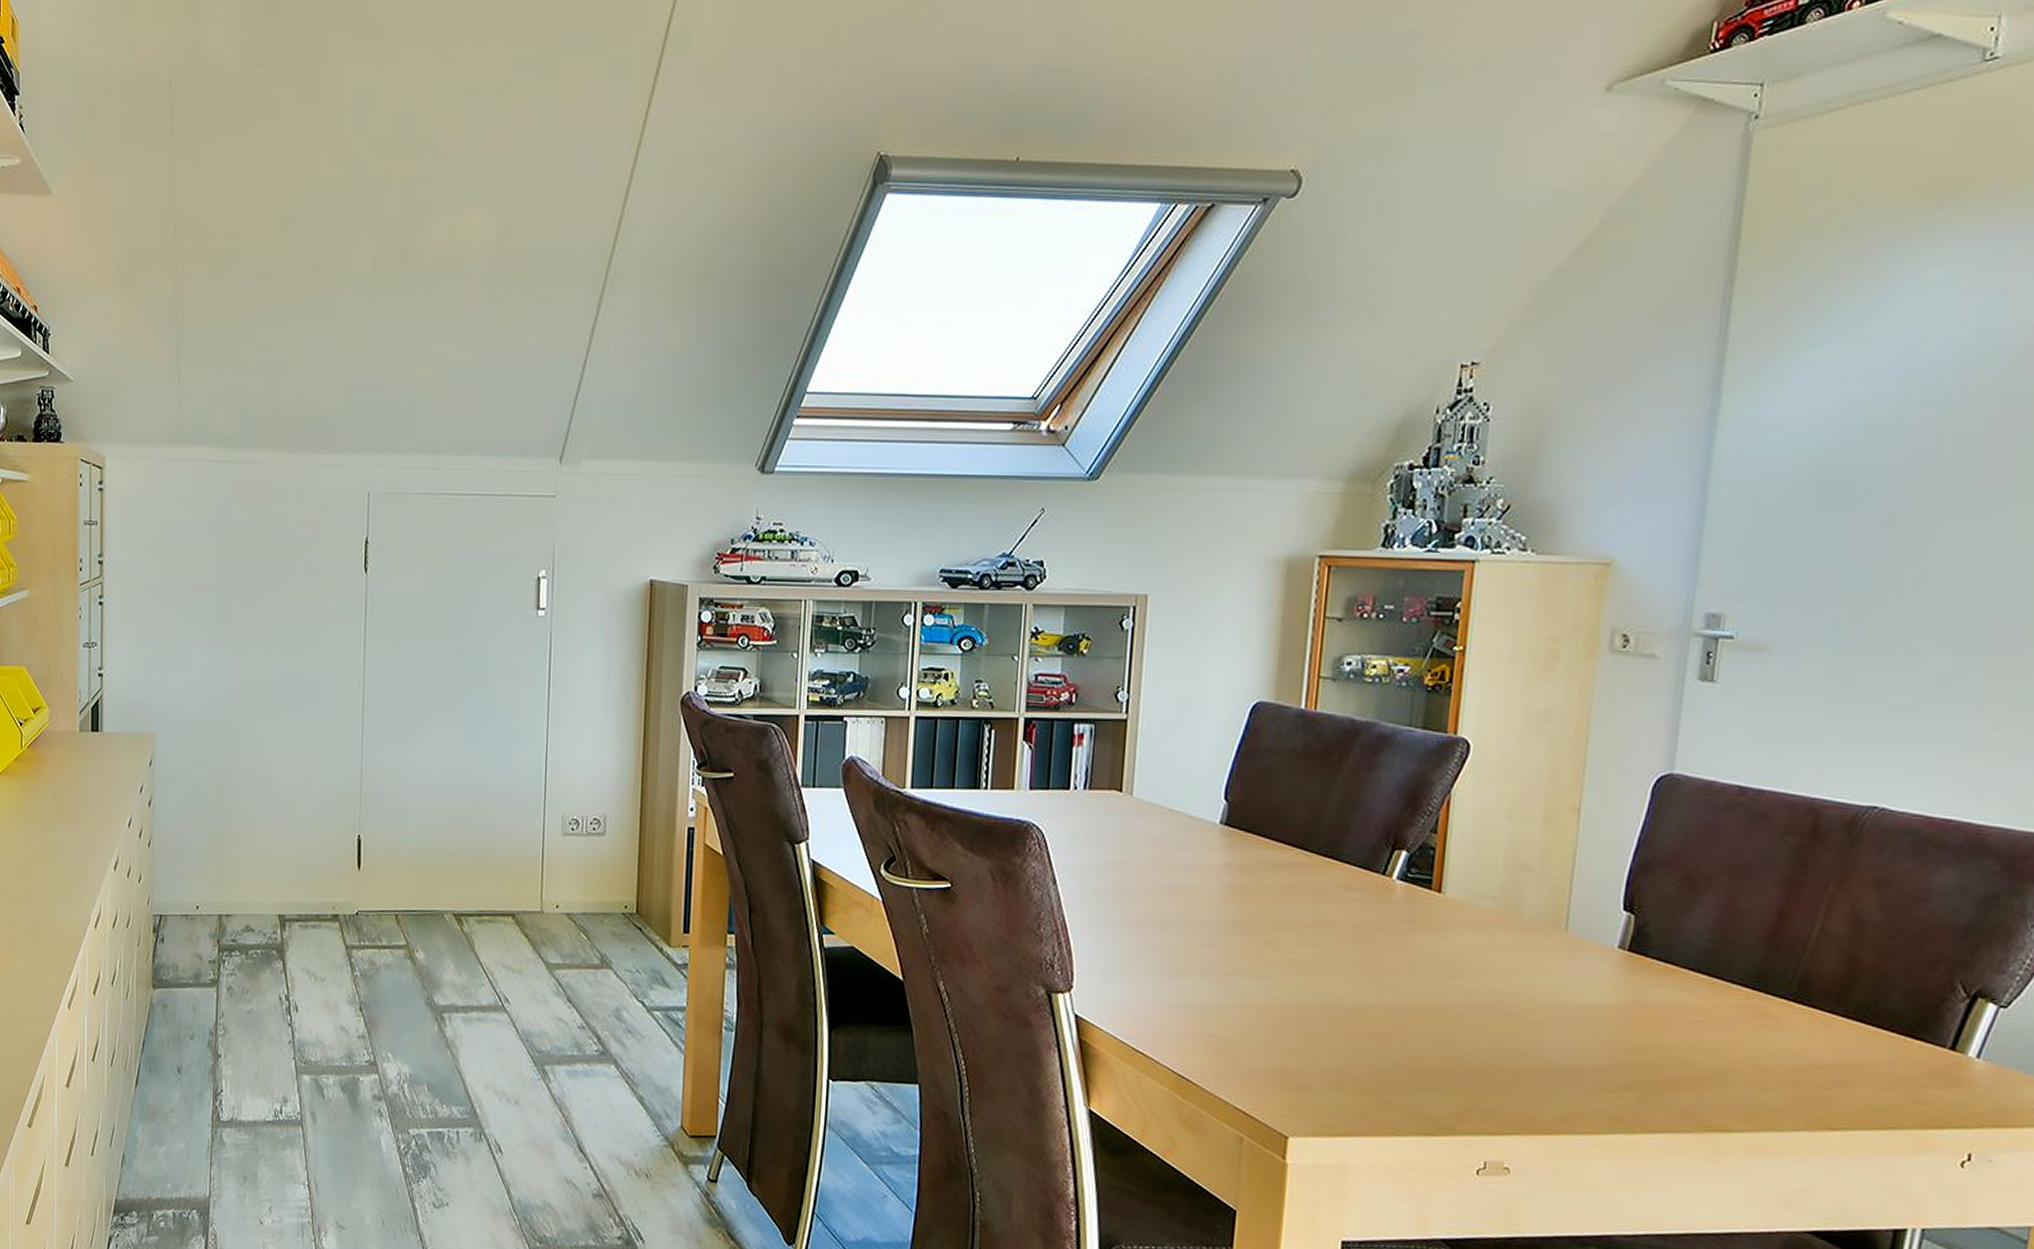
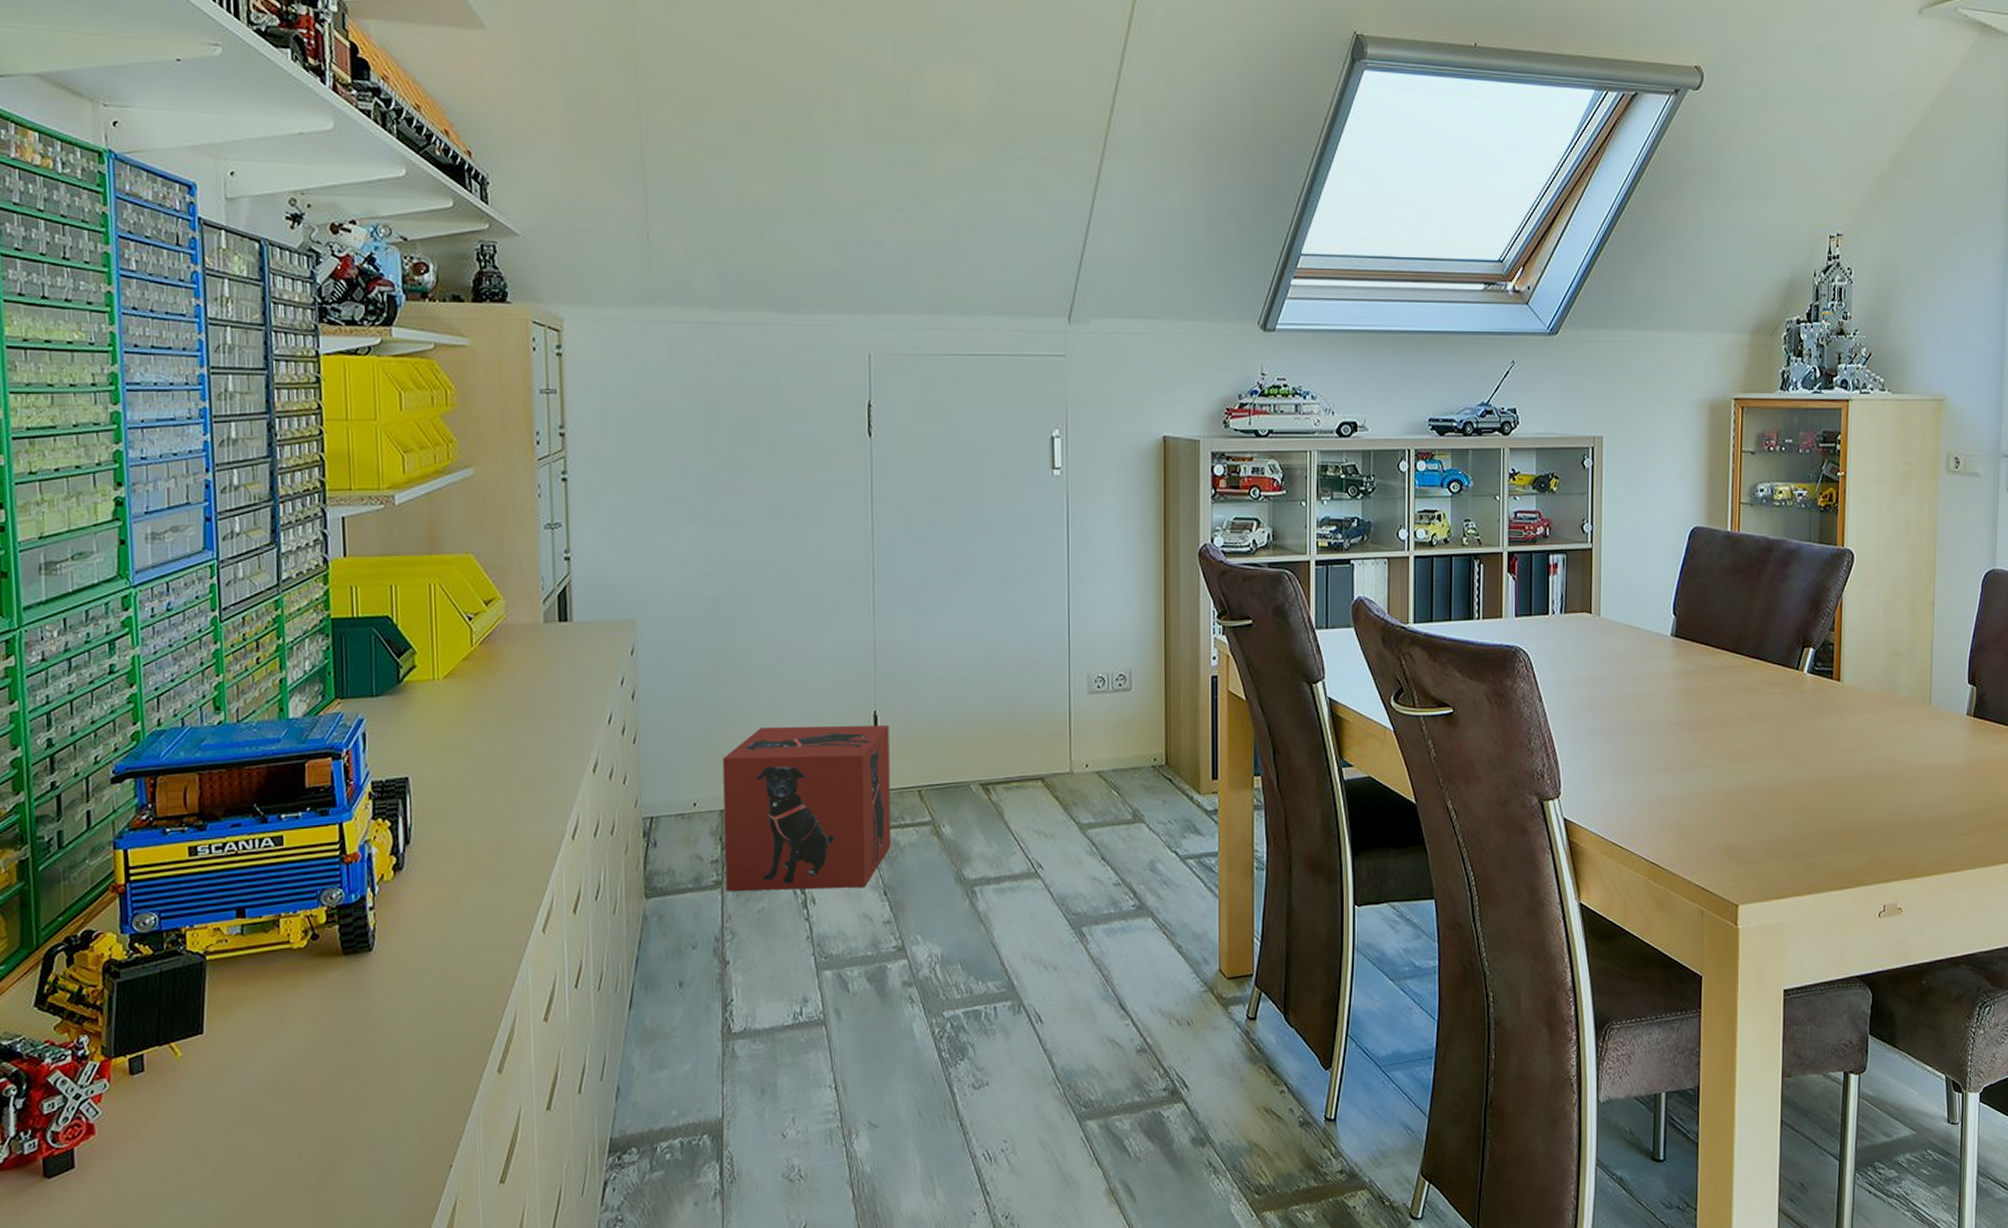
storage box: none [221,842,371,1001] -> present [723,726,891,891]

